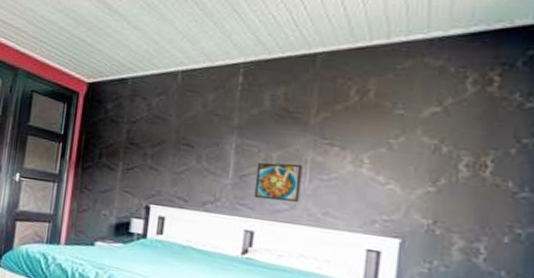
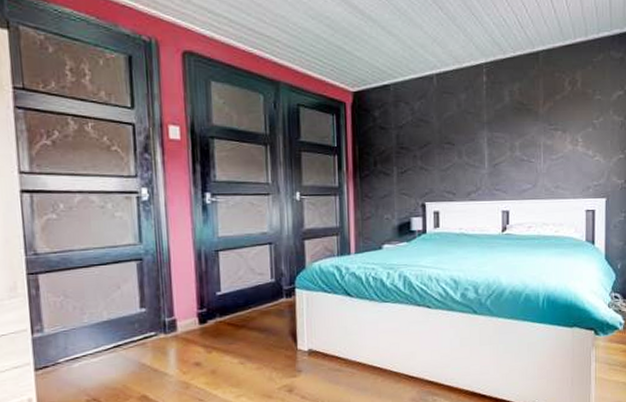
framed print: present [253,162,303,202] -> none [505,148,538,183]

